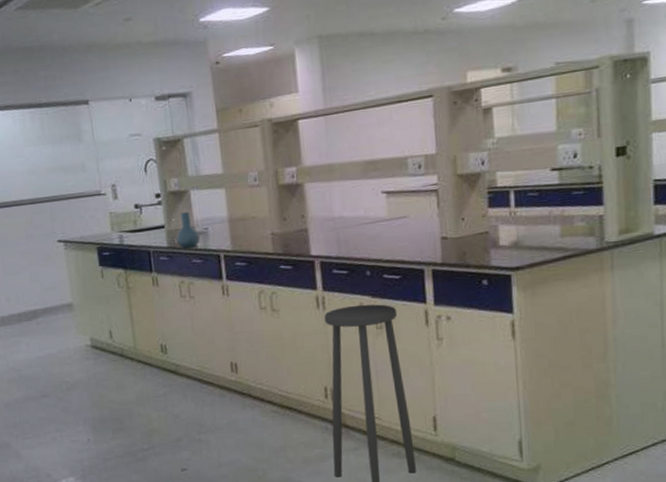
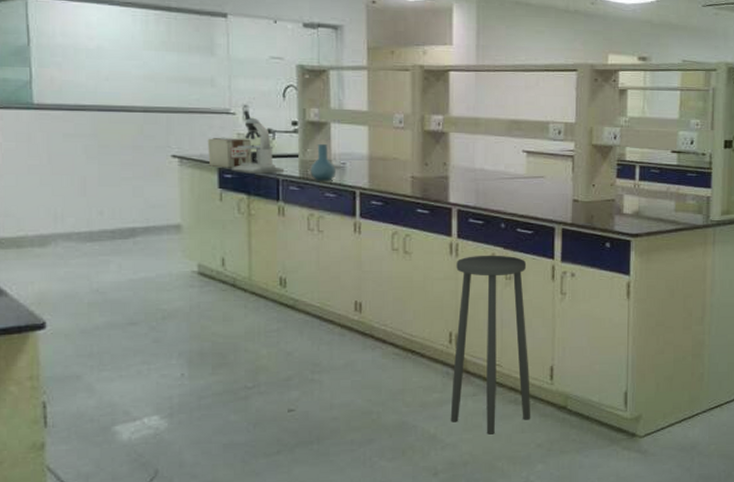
box: none [85,216,125,248] -> present [207,137,252,169]
microscope: none [108,189,154,250] -> present [232,110,285,175]

